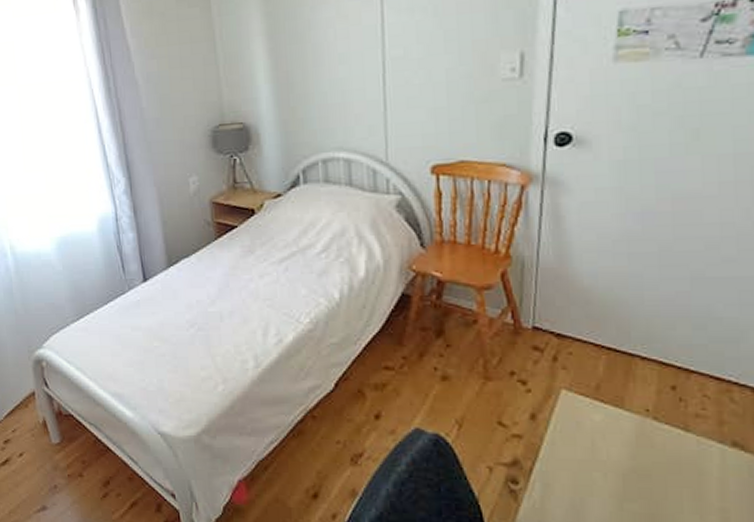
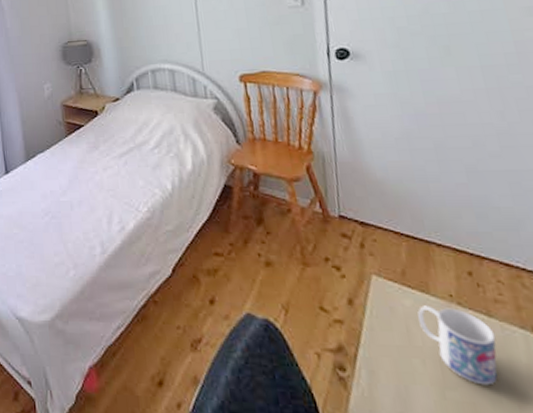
mug: none [607,420,689,498] -> present [417,305,498,386]

